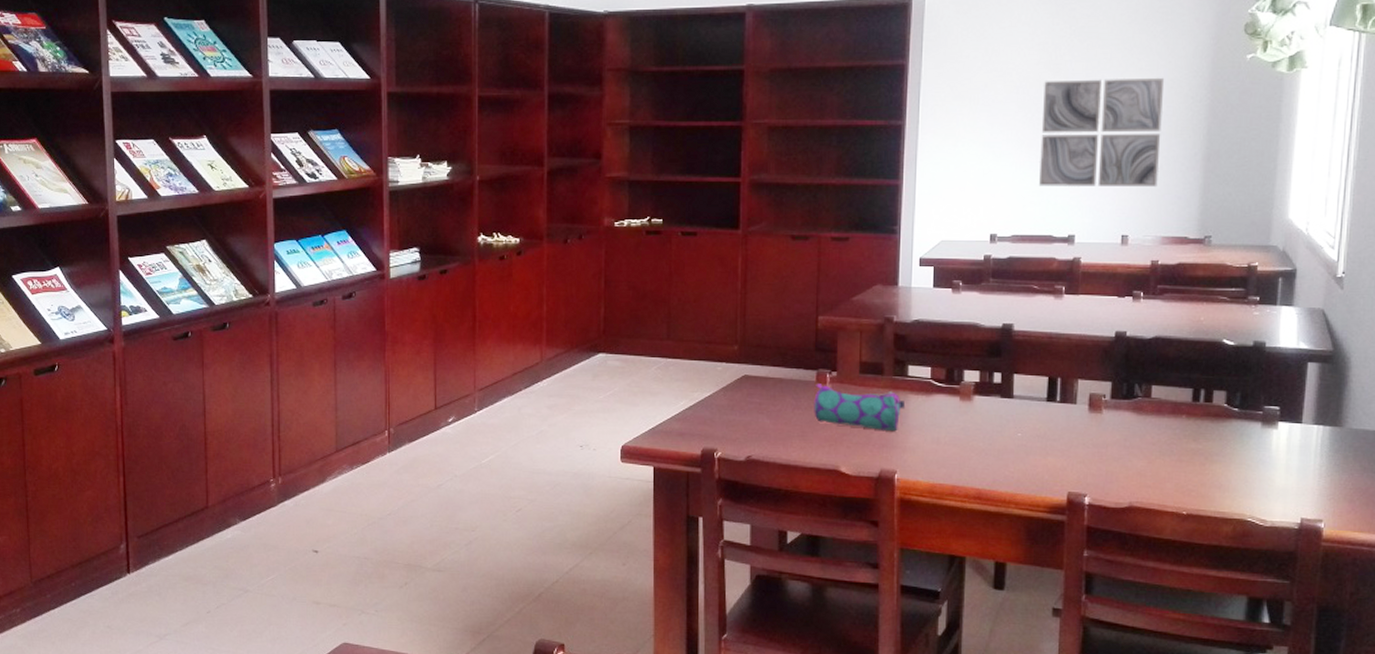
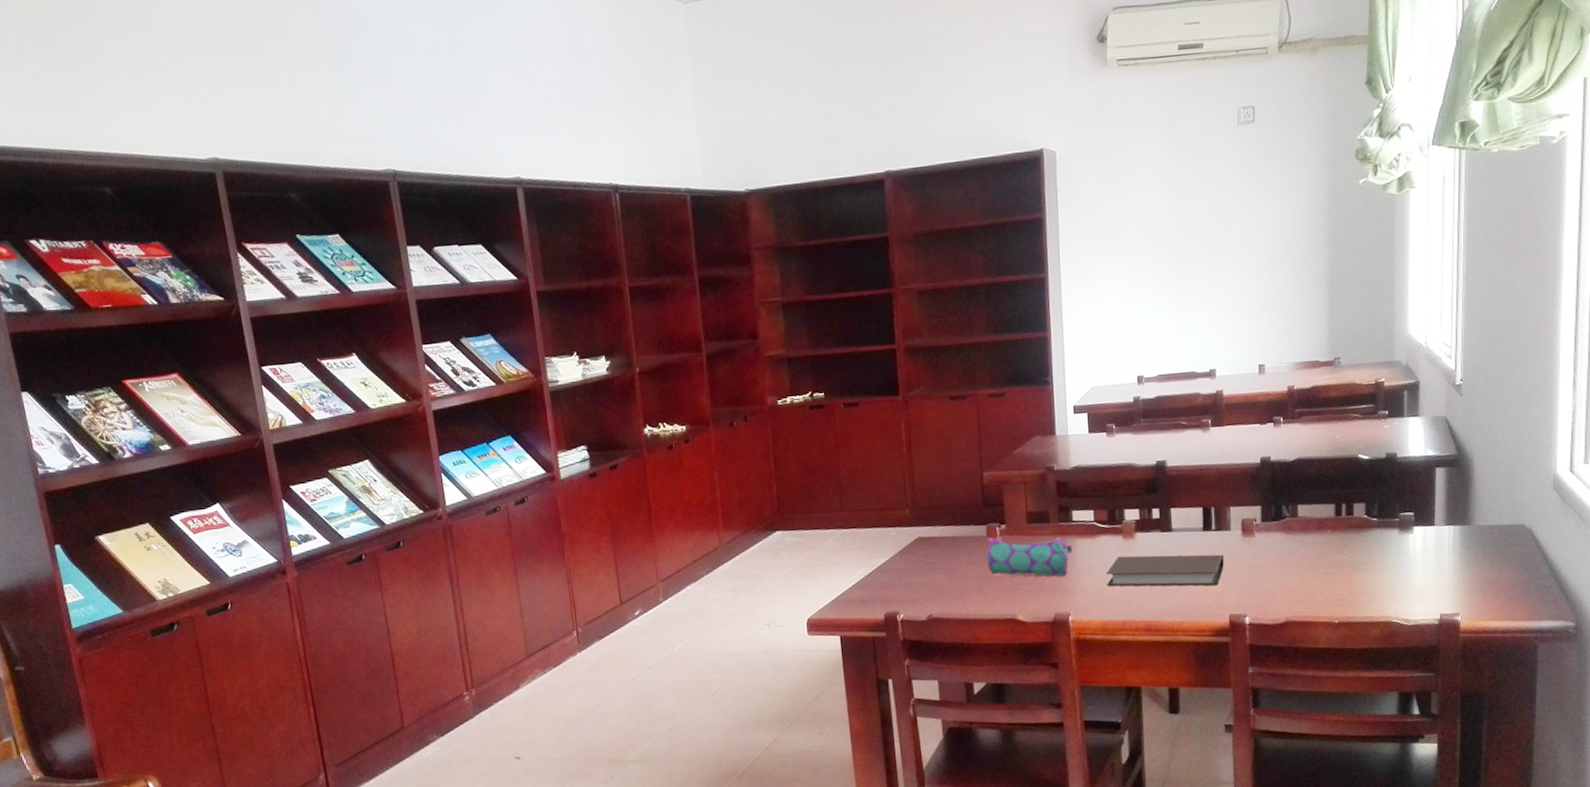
notebook: none [938,418,1067,460] -> present [1106,554,1224,587]
wall art: present [1039,77,1165,188] -> none [1175,208,1288,325]

